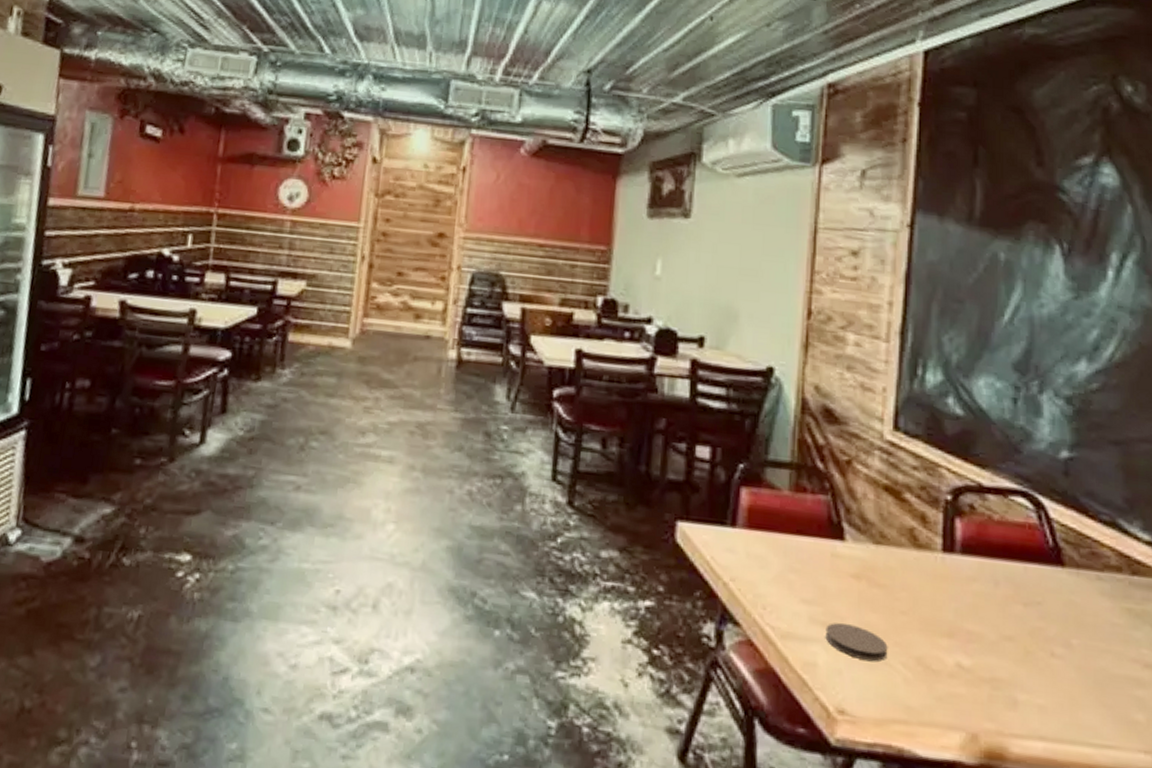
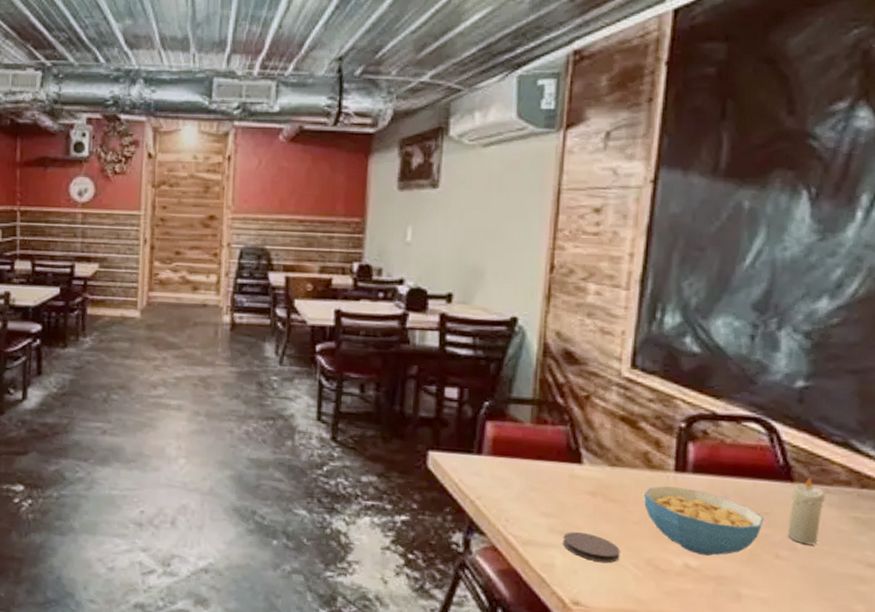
cereal bowl: none [911,569,1037,653] -> present [644,486,764,556]
candle: none [1061,561,1098,642] -> present [787,477,826,546]

